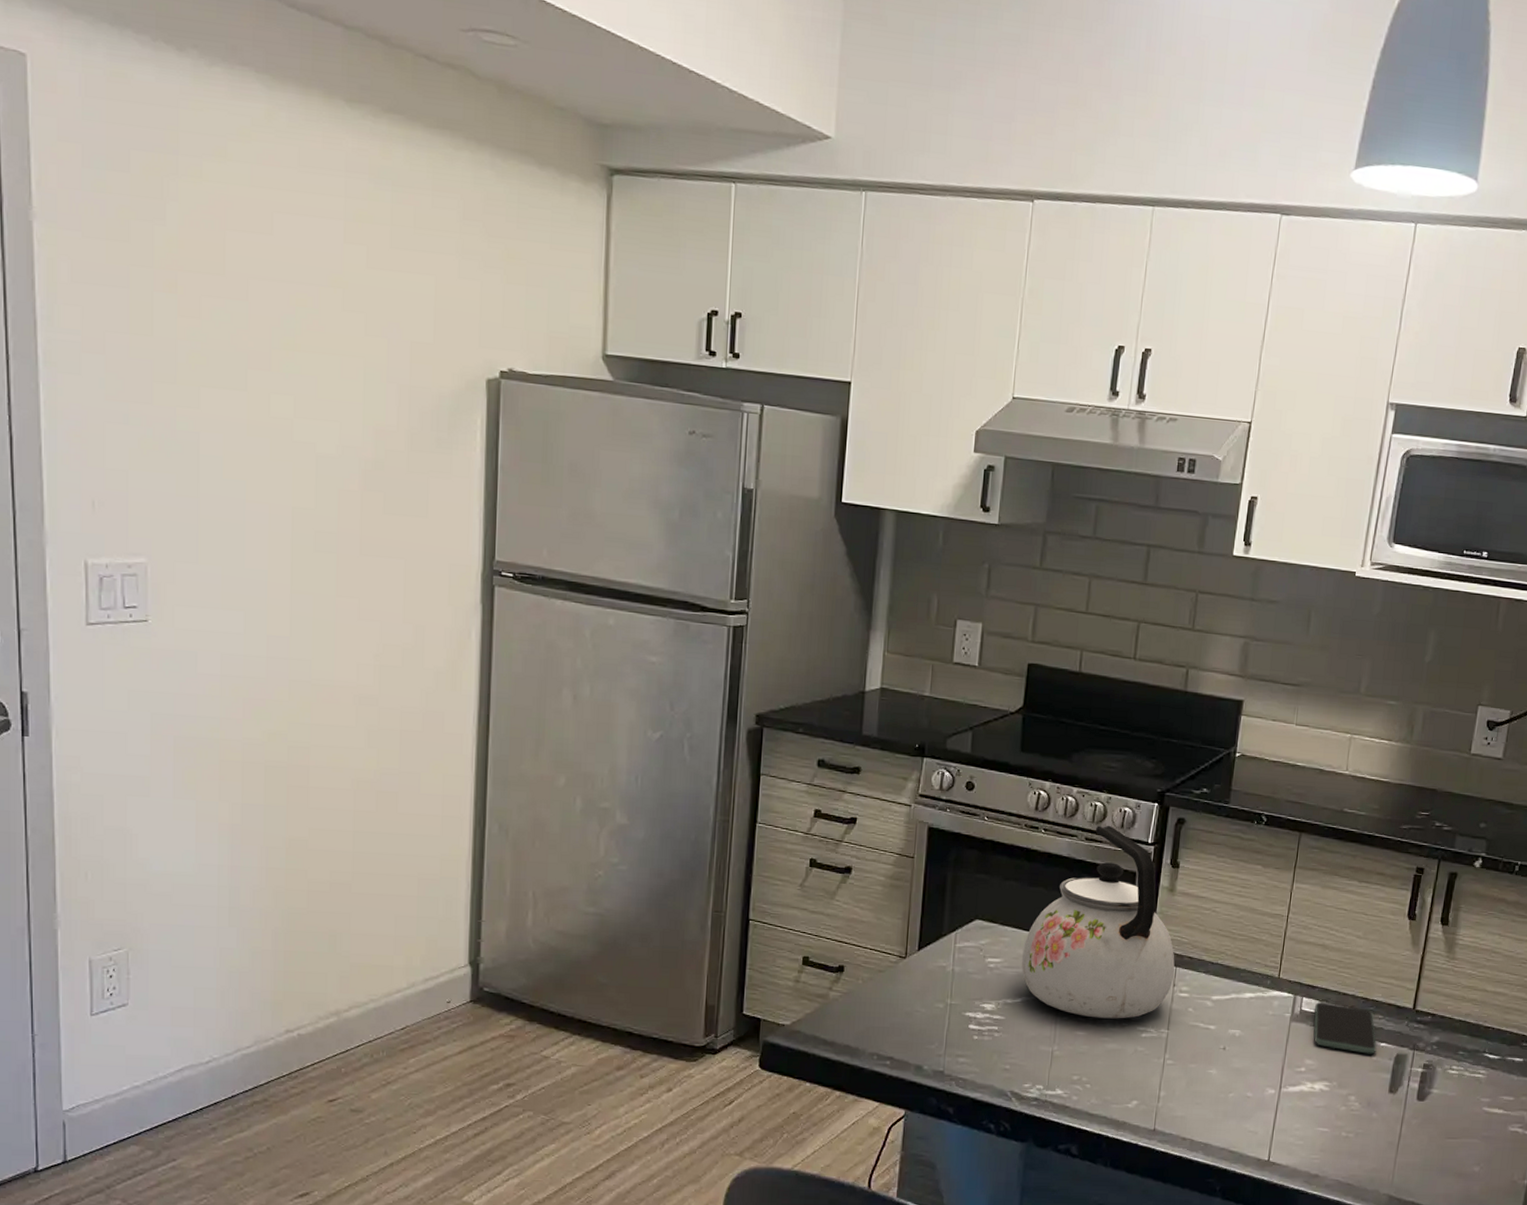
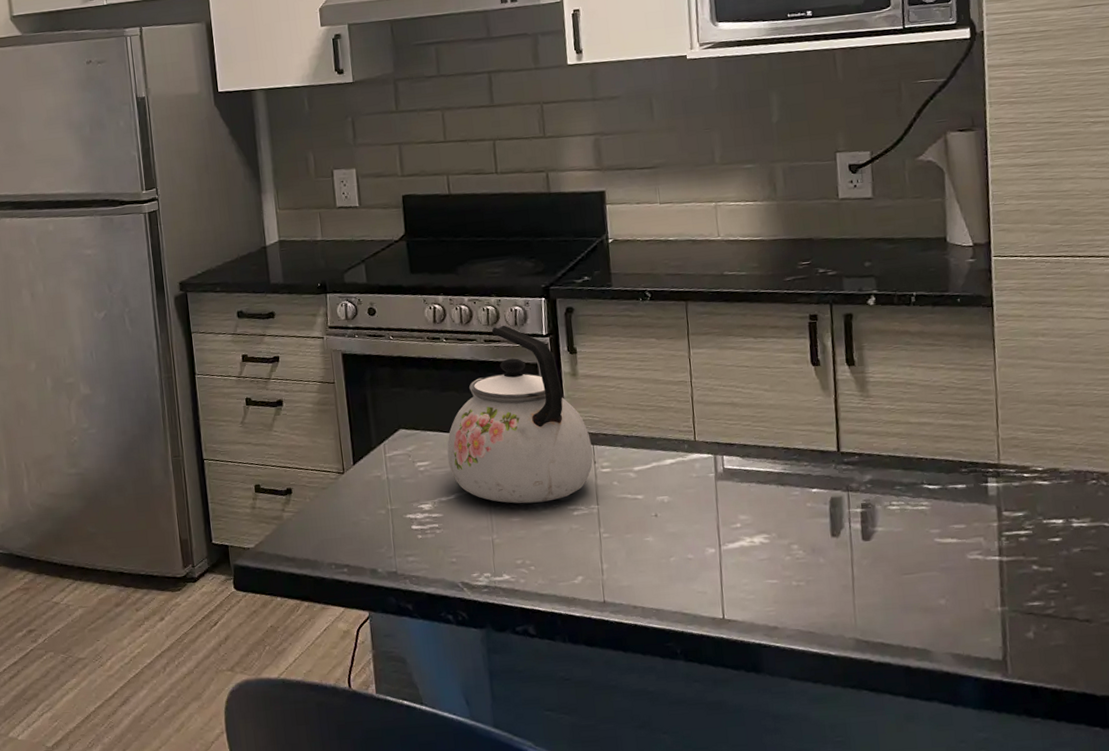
smartphone: present [1313,1001,1377,1054] -> none [737,457,809,502]

